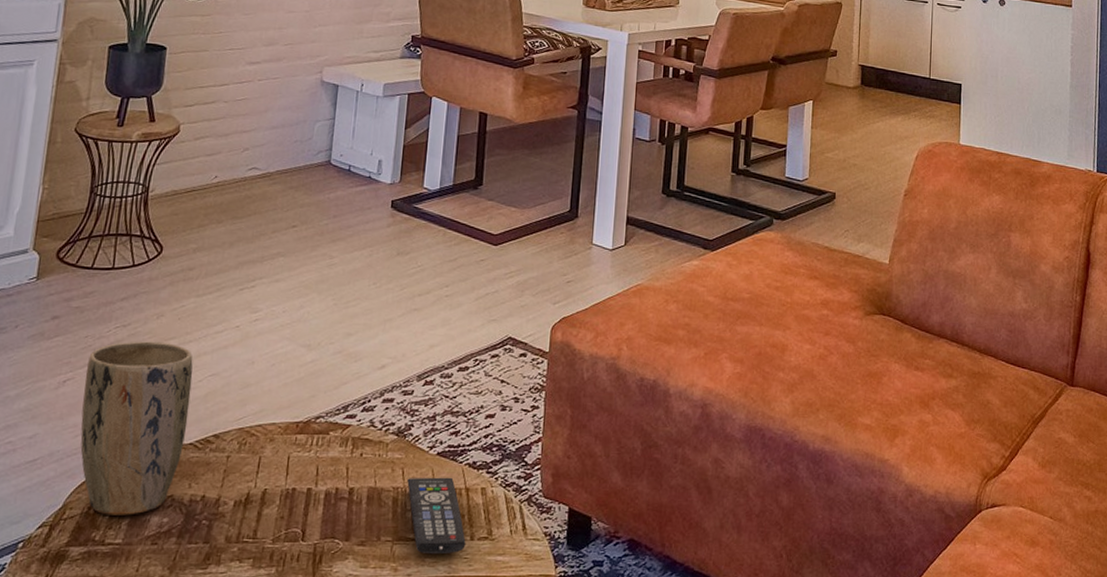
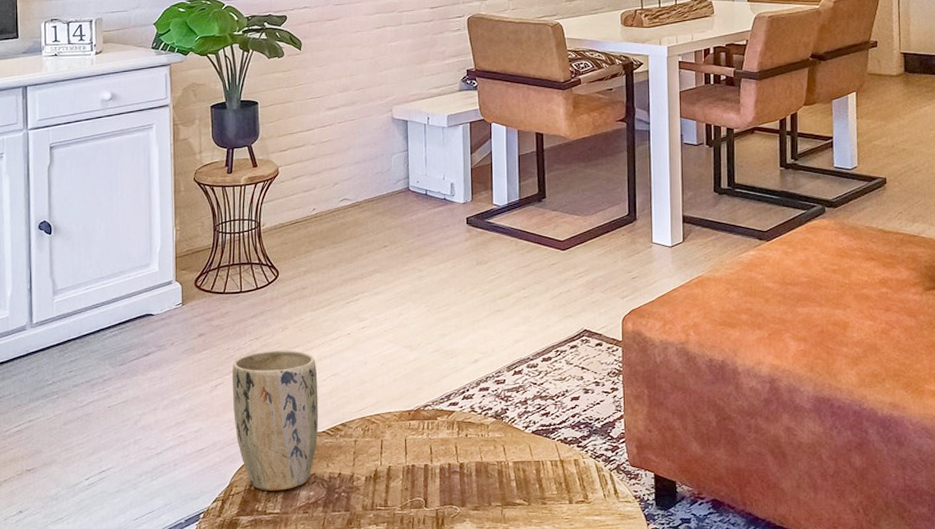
remote control: present [407,477,466,553] -> none [509,451,566,515]

